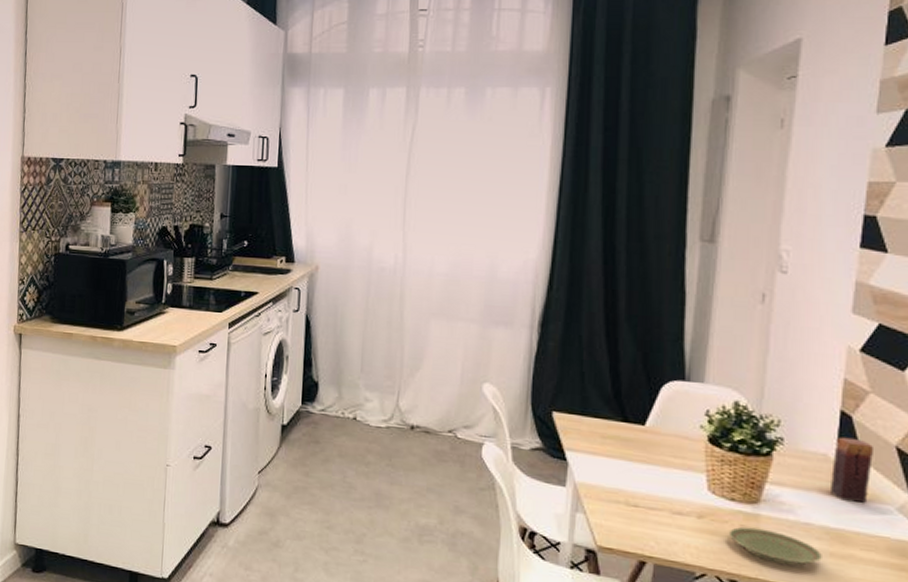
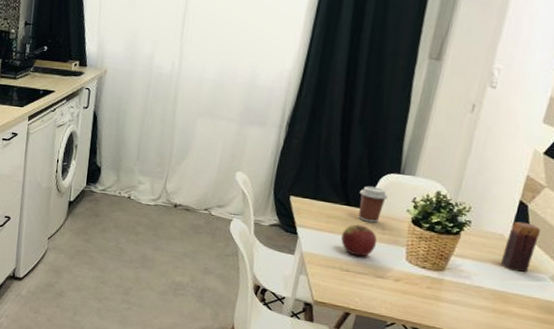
apple: none [623,445,669,488] -> present [341,224,378,257]
coffee cup: none [638,397,674,443] -> present [358,186,388,223]
plate: present [728,526,822,566] -> none [416,288,487,318]

